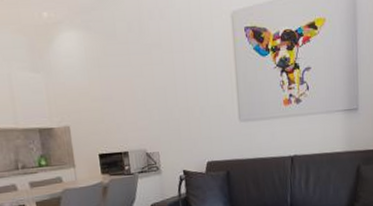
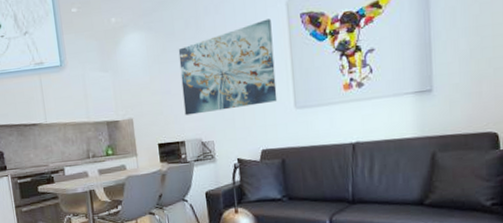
wall art: none [120,29,223,125] -> present [178,19,277,116]

